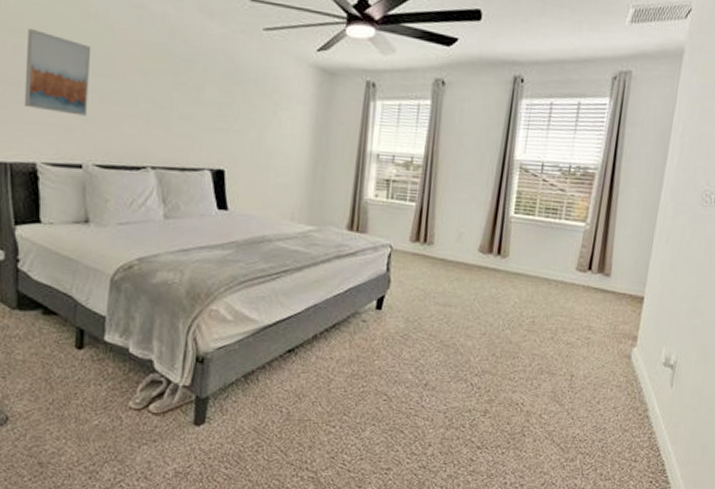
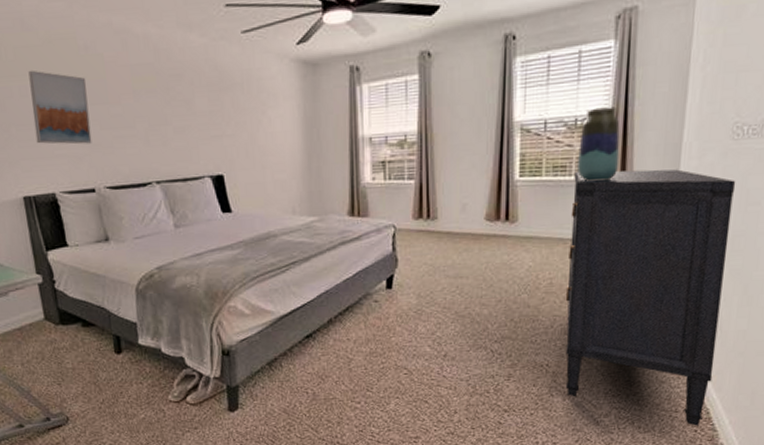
dresser: none [537,215,702,477] -> present [565,169,736,426]
vase: none [567,158,608,229] -> present [577,106,620,182]

